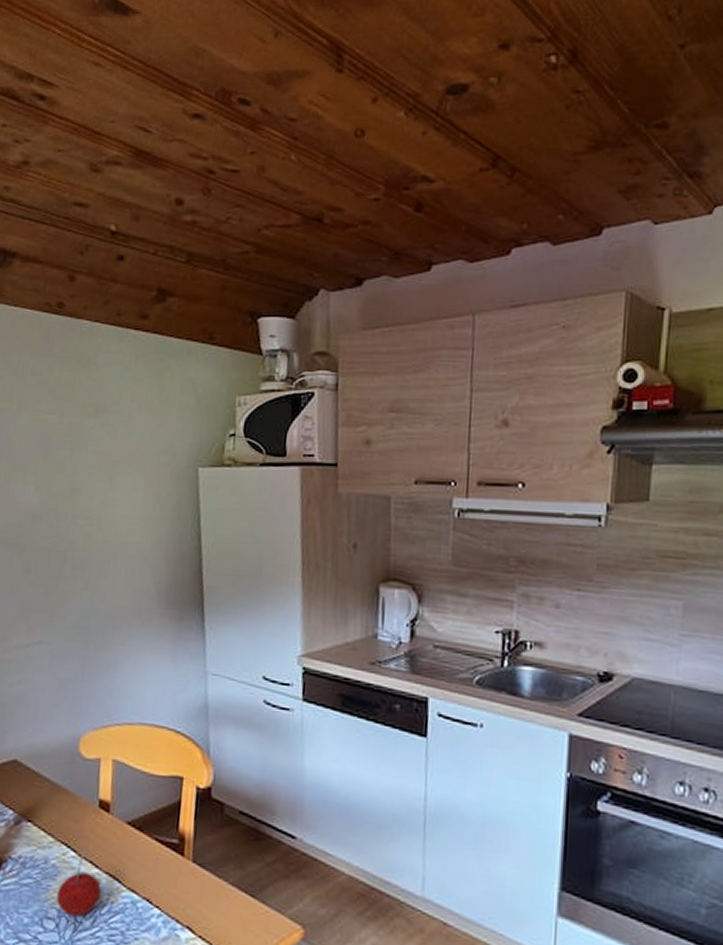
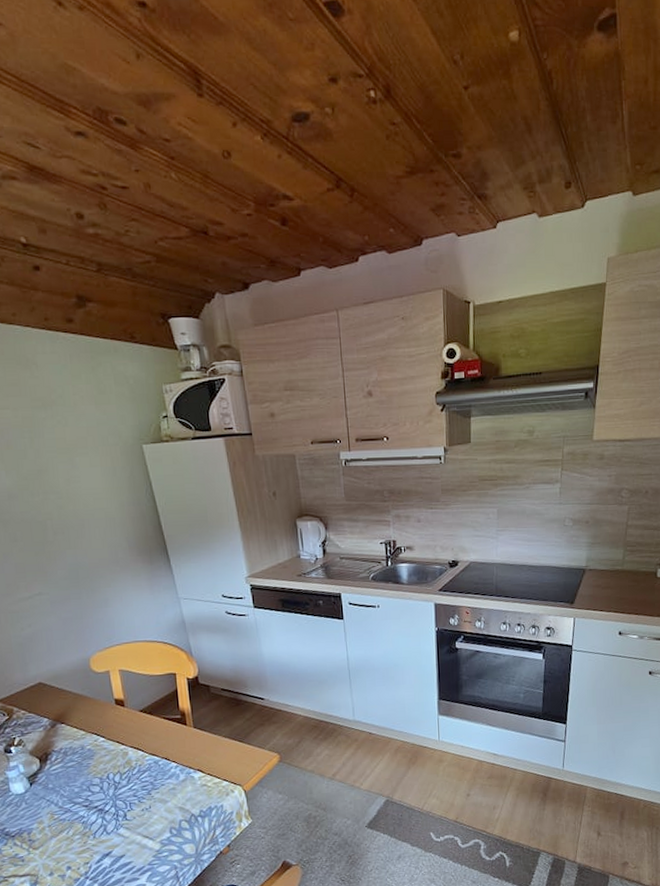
fruit: present [57,846,102,917] -> none [96,732,131,781]

